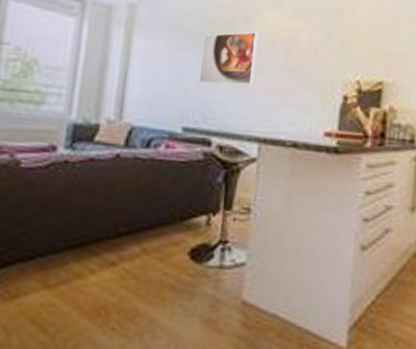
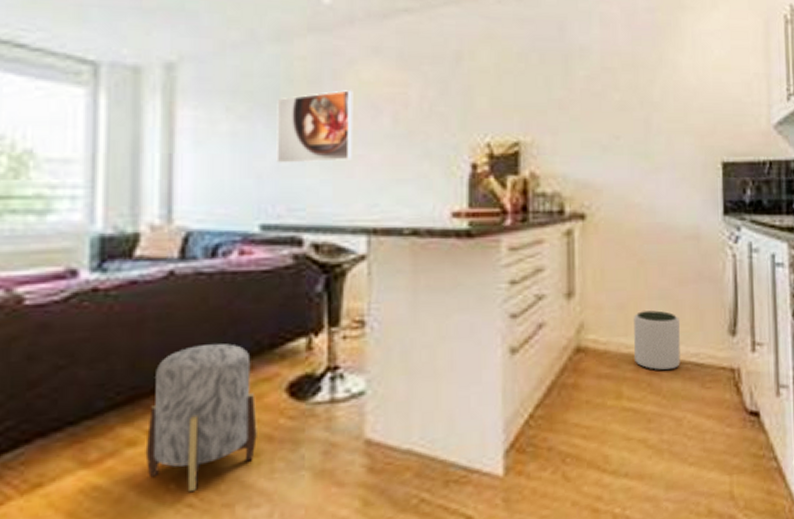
stool: none [86,211,166,319] -> present [145,343,257,491]

